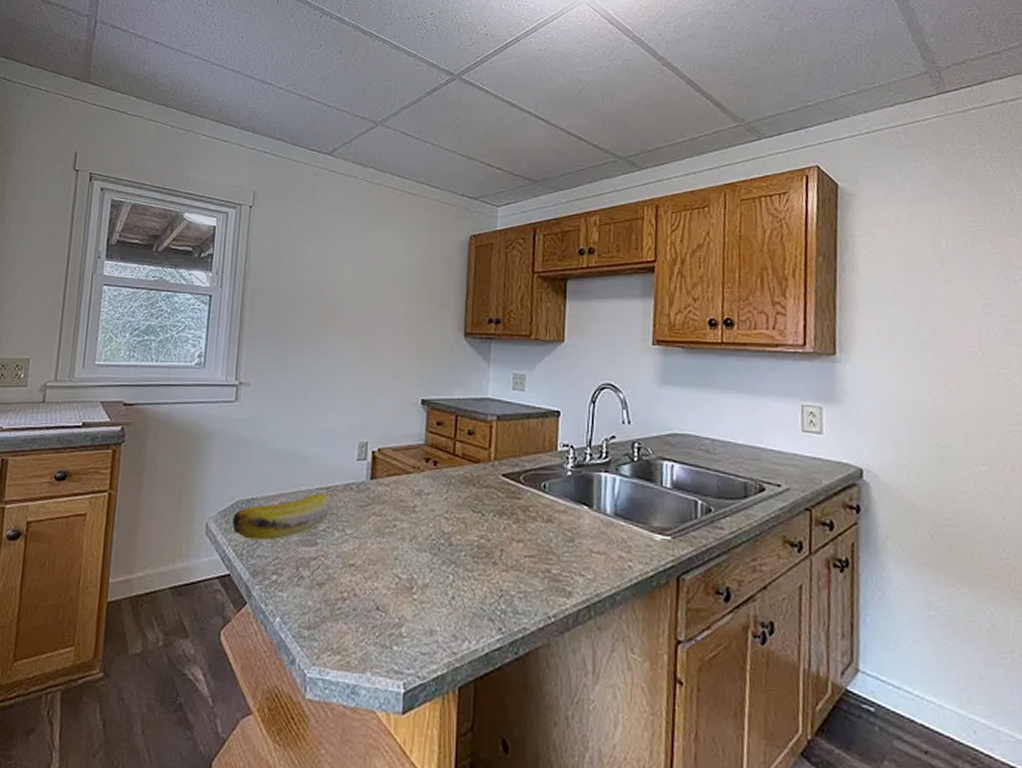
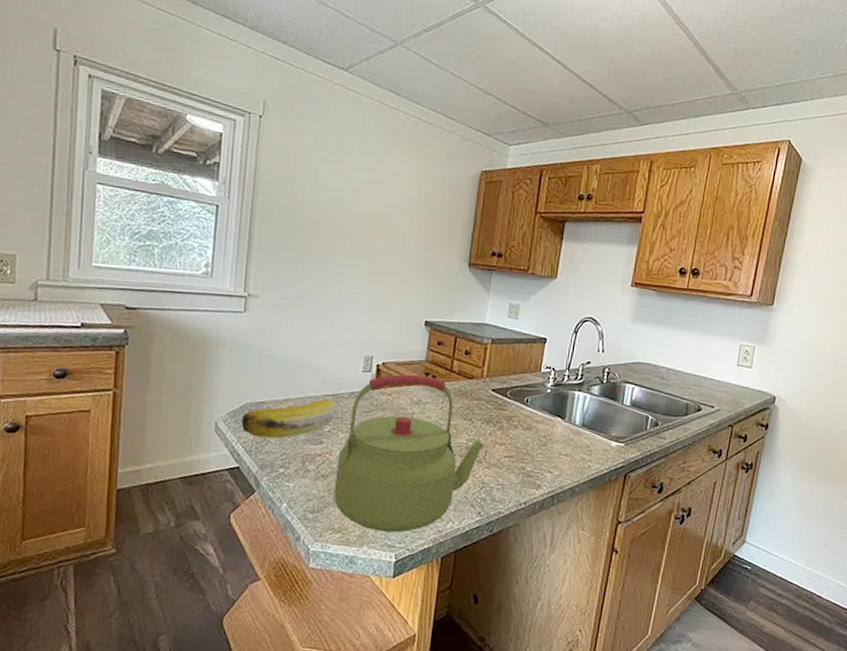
kettle: none [331,460,498,655] -> present [334,374,484,533]

